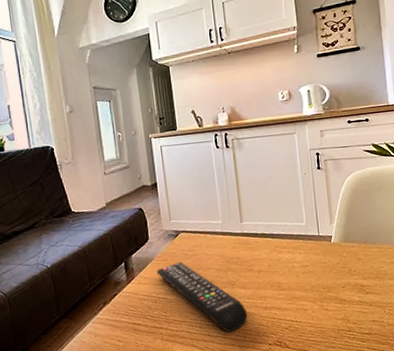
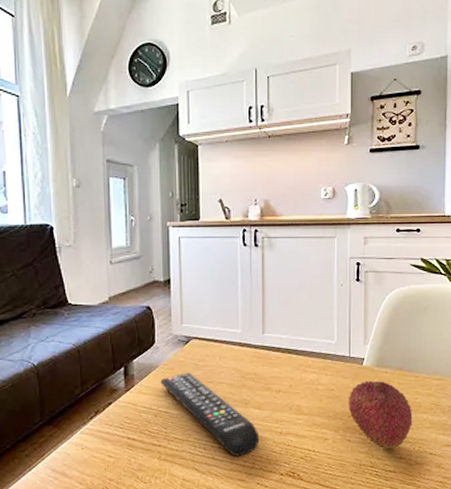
fruit: none [322,254,381,314] -> present [349,380,413,449]

